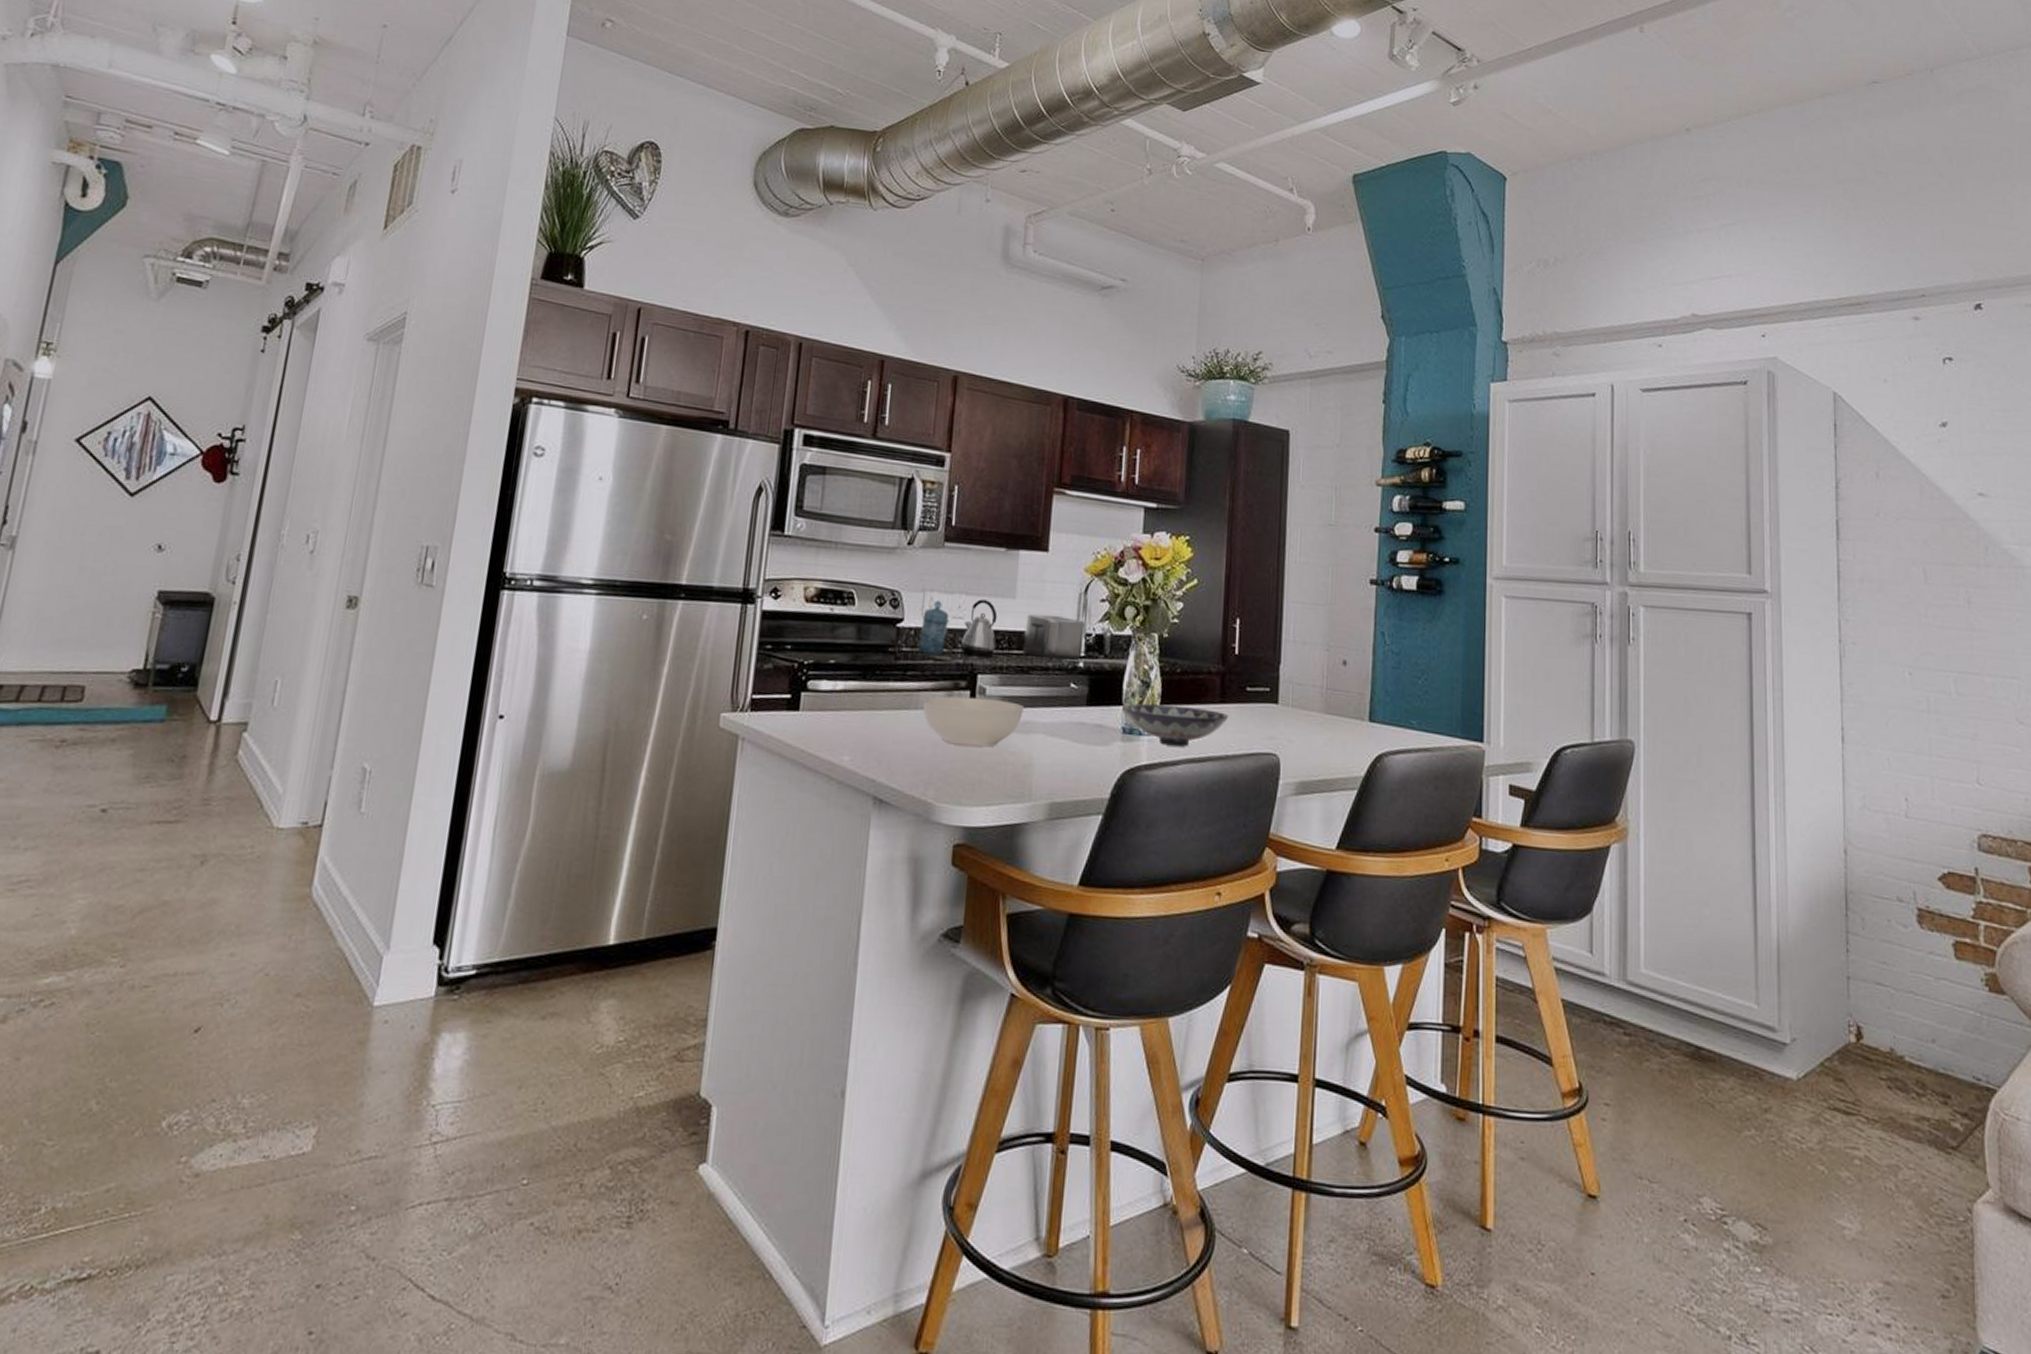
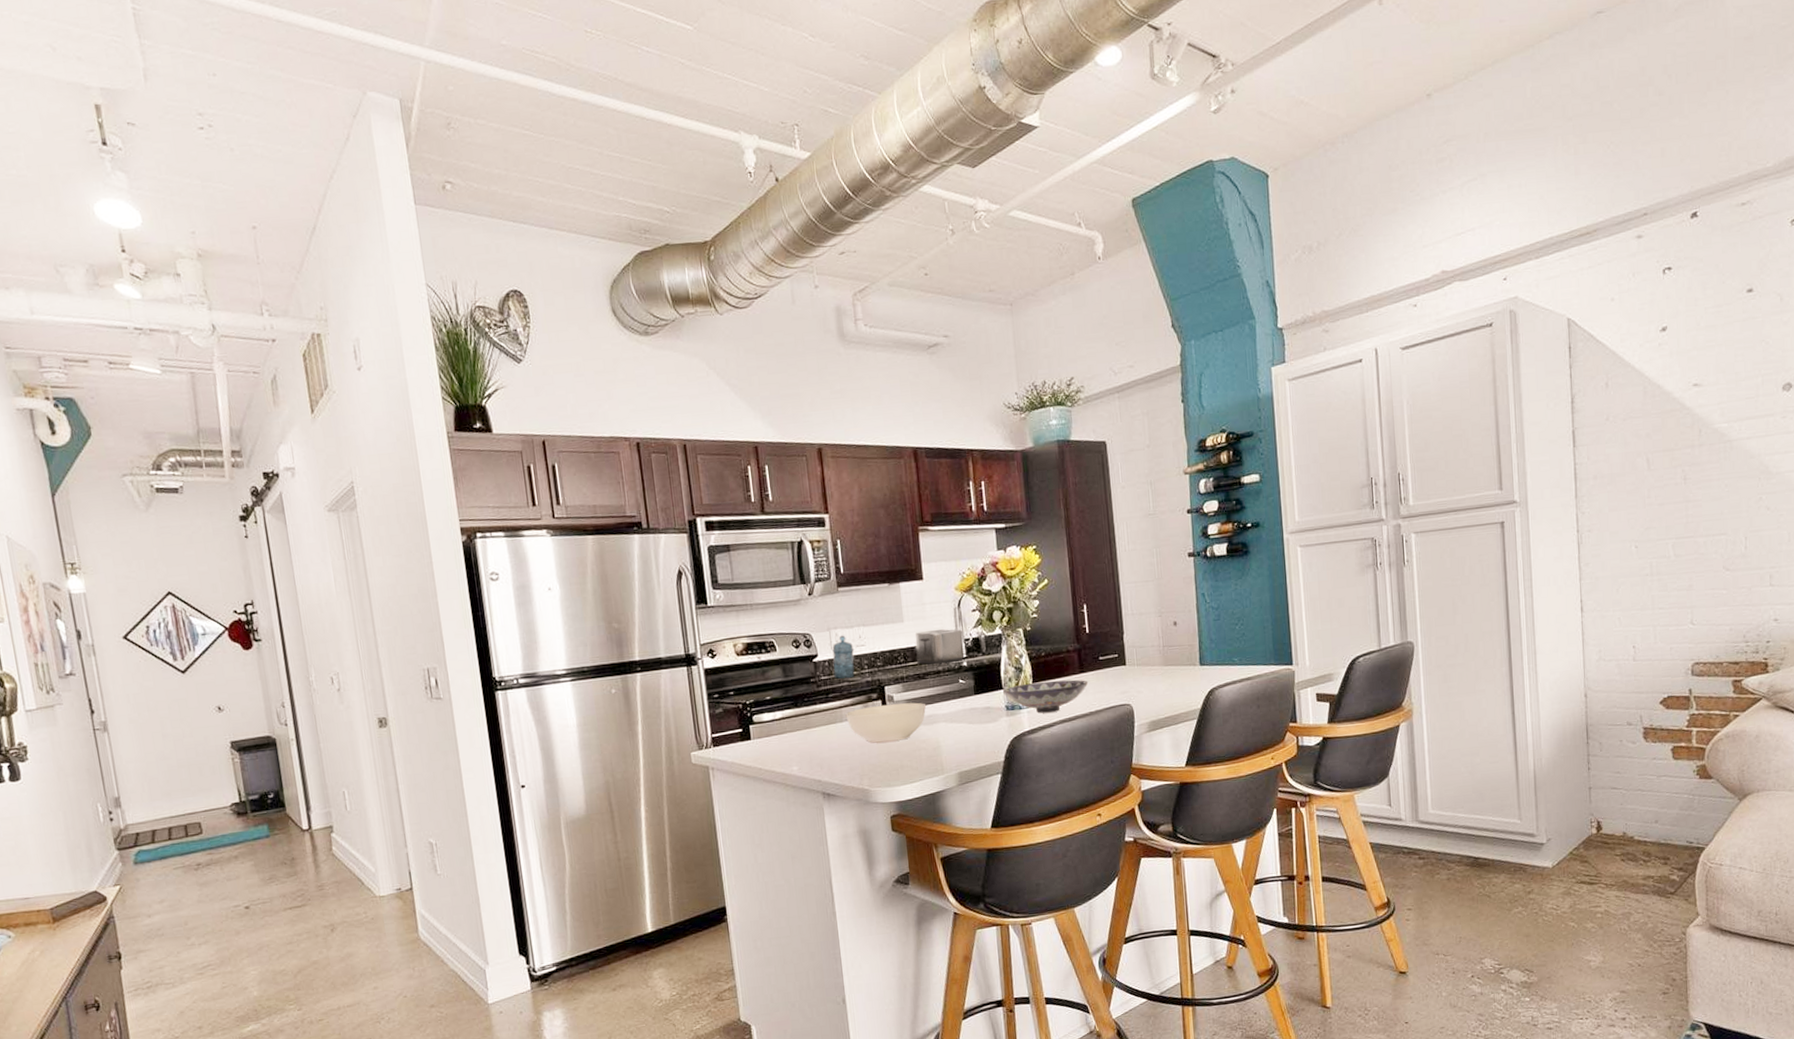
kettle: present [960,599,998,658] -> none [866,627,896,674]

